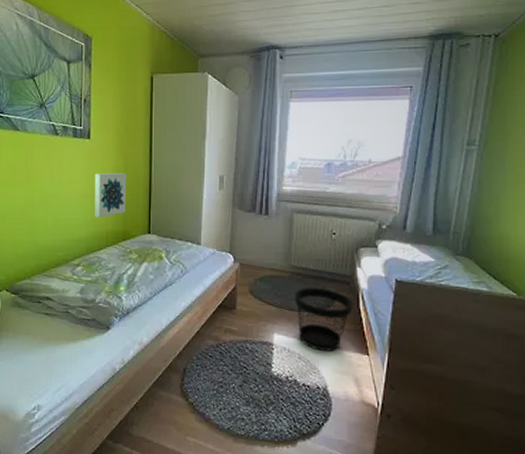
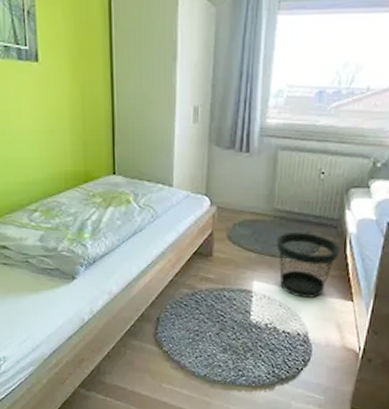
wall art: present [94,173,127,217] -> none [46,104,86,156]

